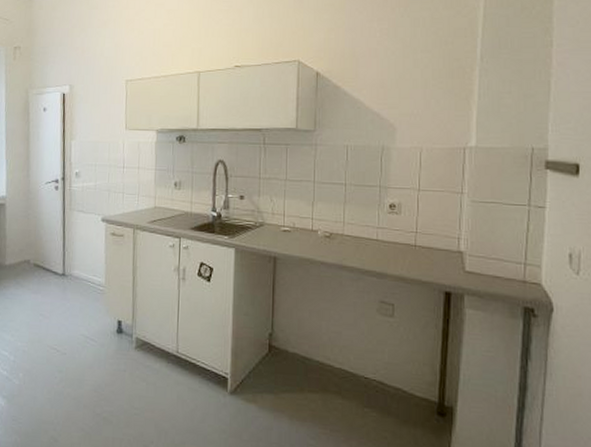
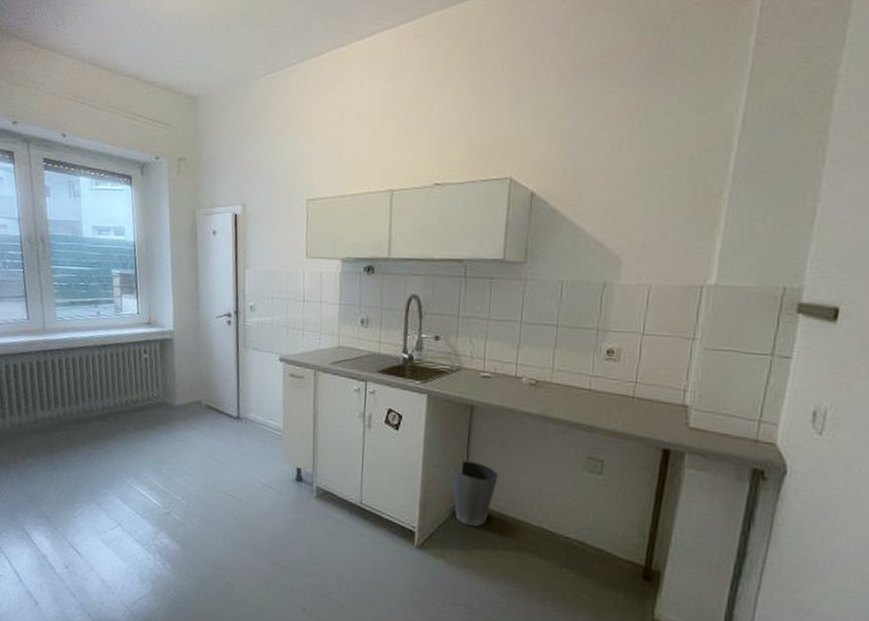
waste basket: none [258,308,302,371] -> present [451,460,499,527]

